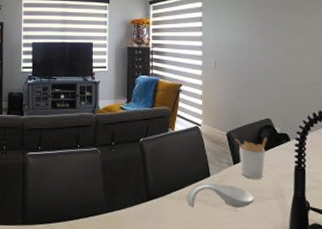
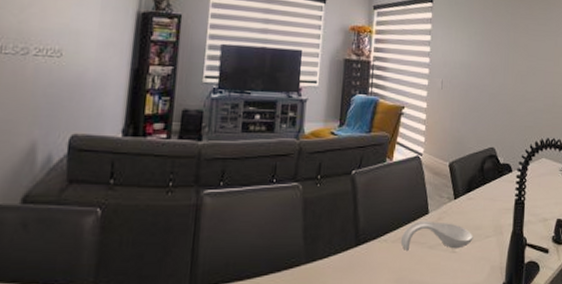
utensil holder: present [236,137,267,180] -> none [458,167,490,216]

